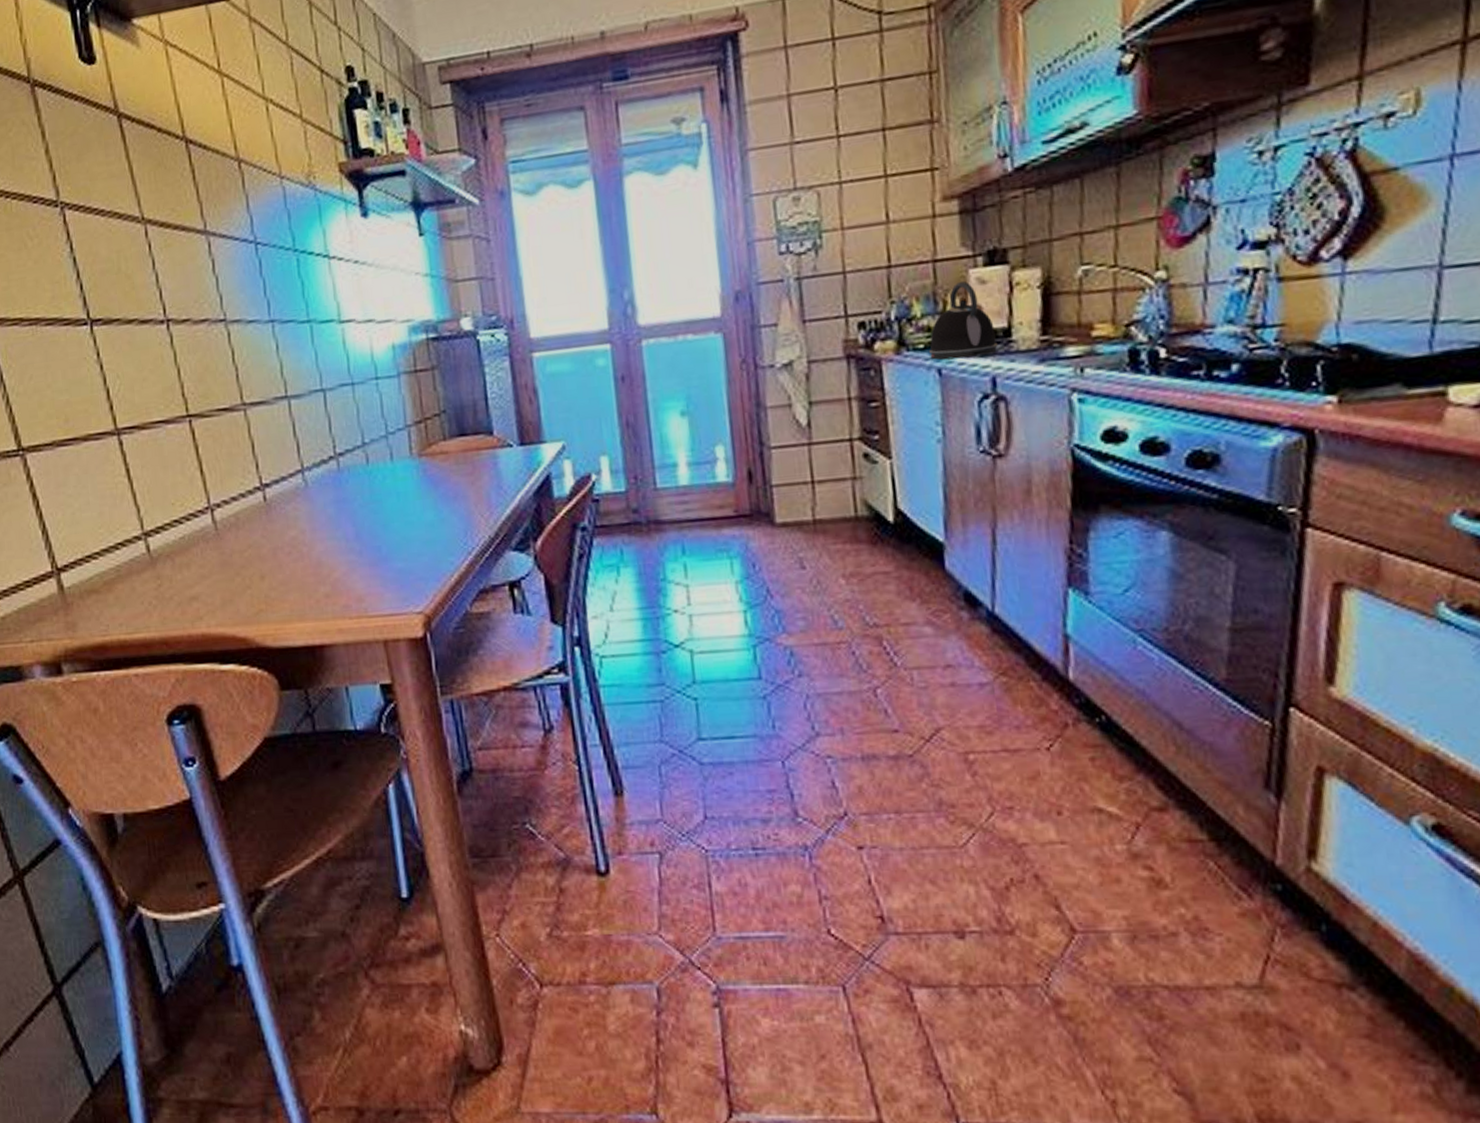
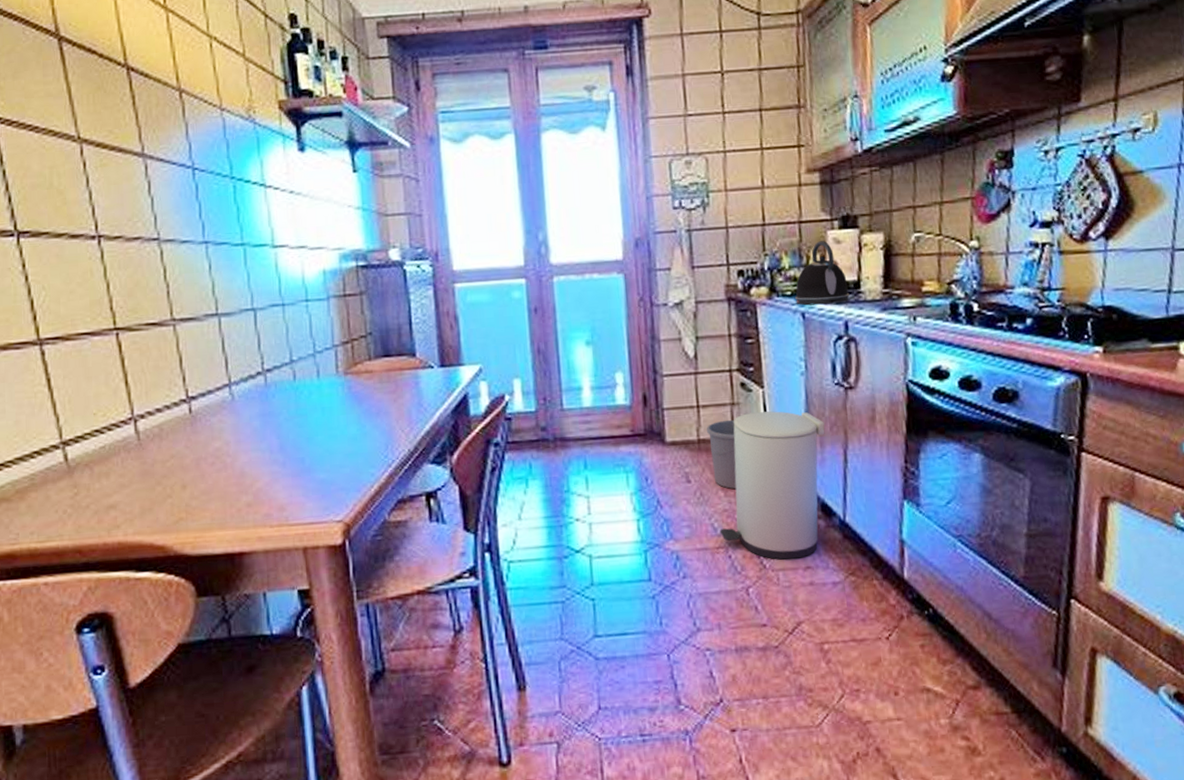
bucket: none [822,496,861,577] -> present [706,419,737,490]
pedal bin: none [841,485,969,657] -> present [719,411,826,560]

